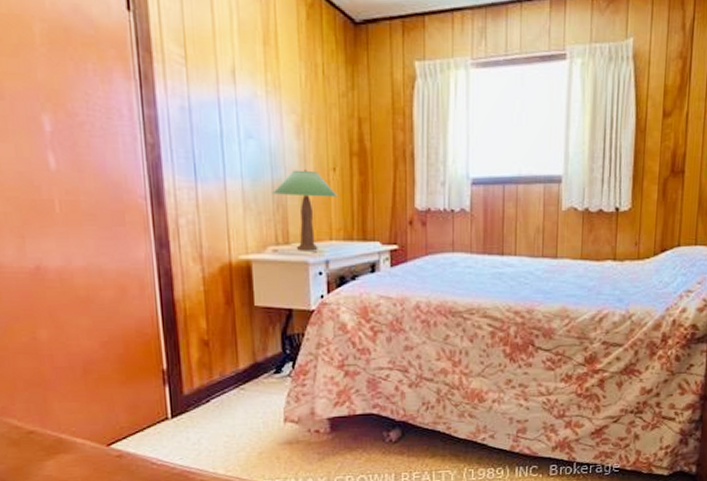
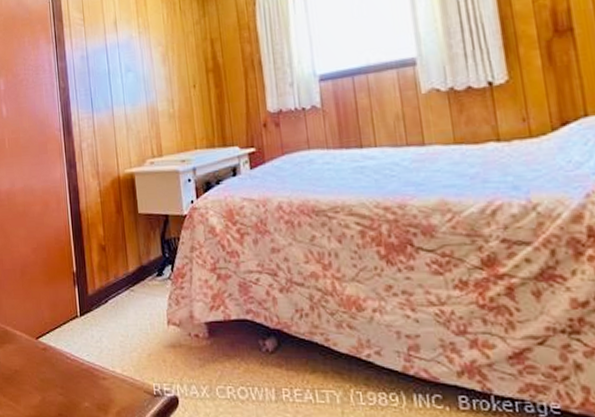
table lamp: present [272,169,339,251] -> none [147,90,200,162]

